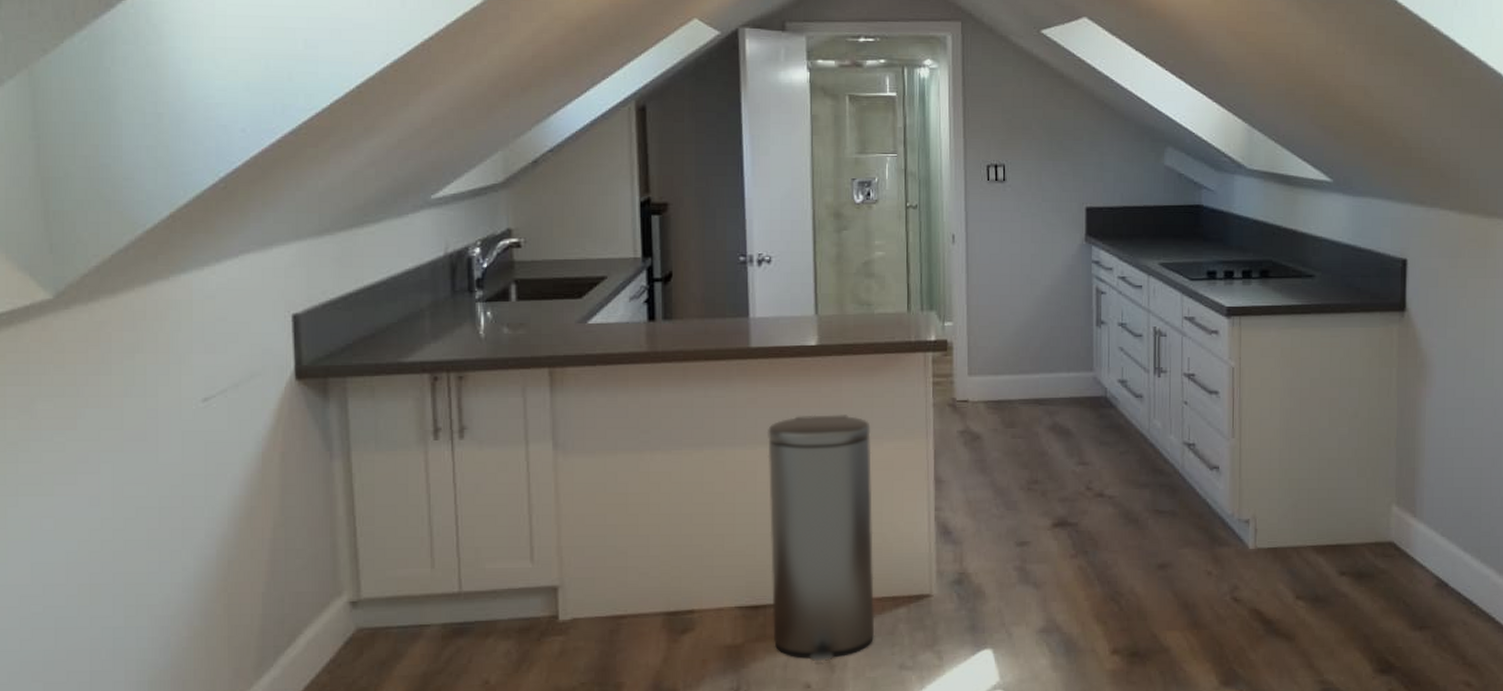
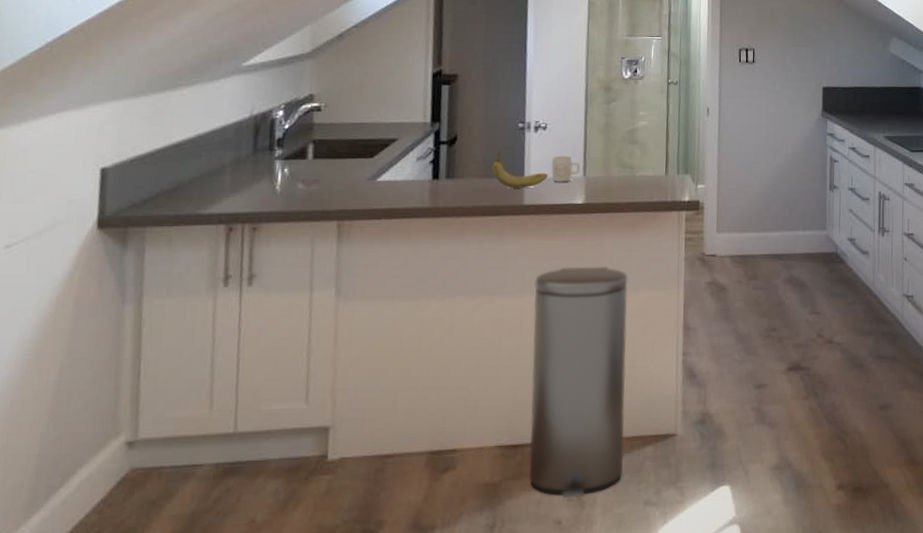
fruit: none [713,286,775,330] -> present [492,149,548,189]
mug: none [778,292,811,322] -> present [551,155,581,182]

